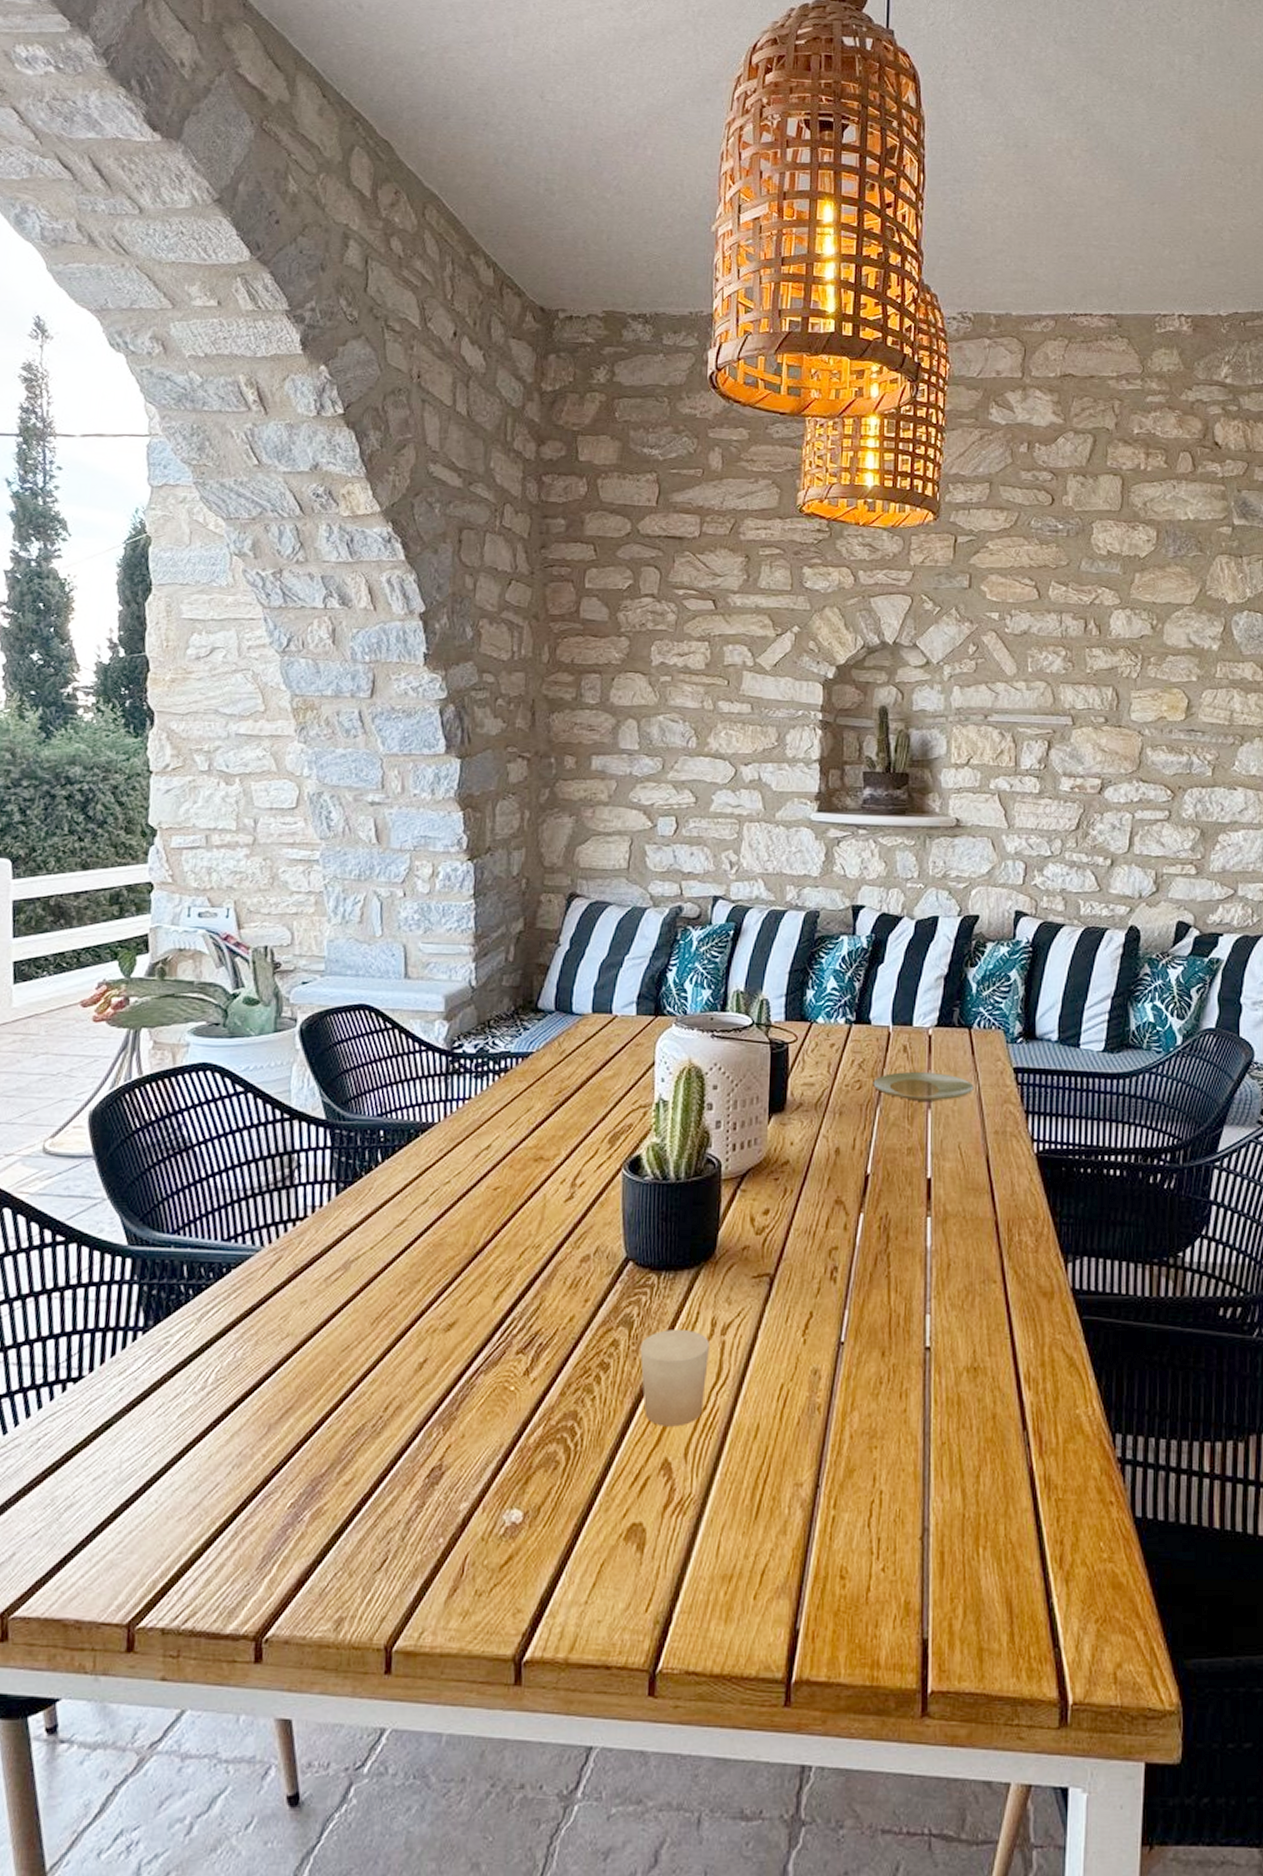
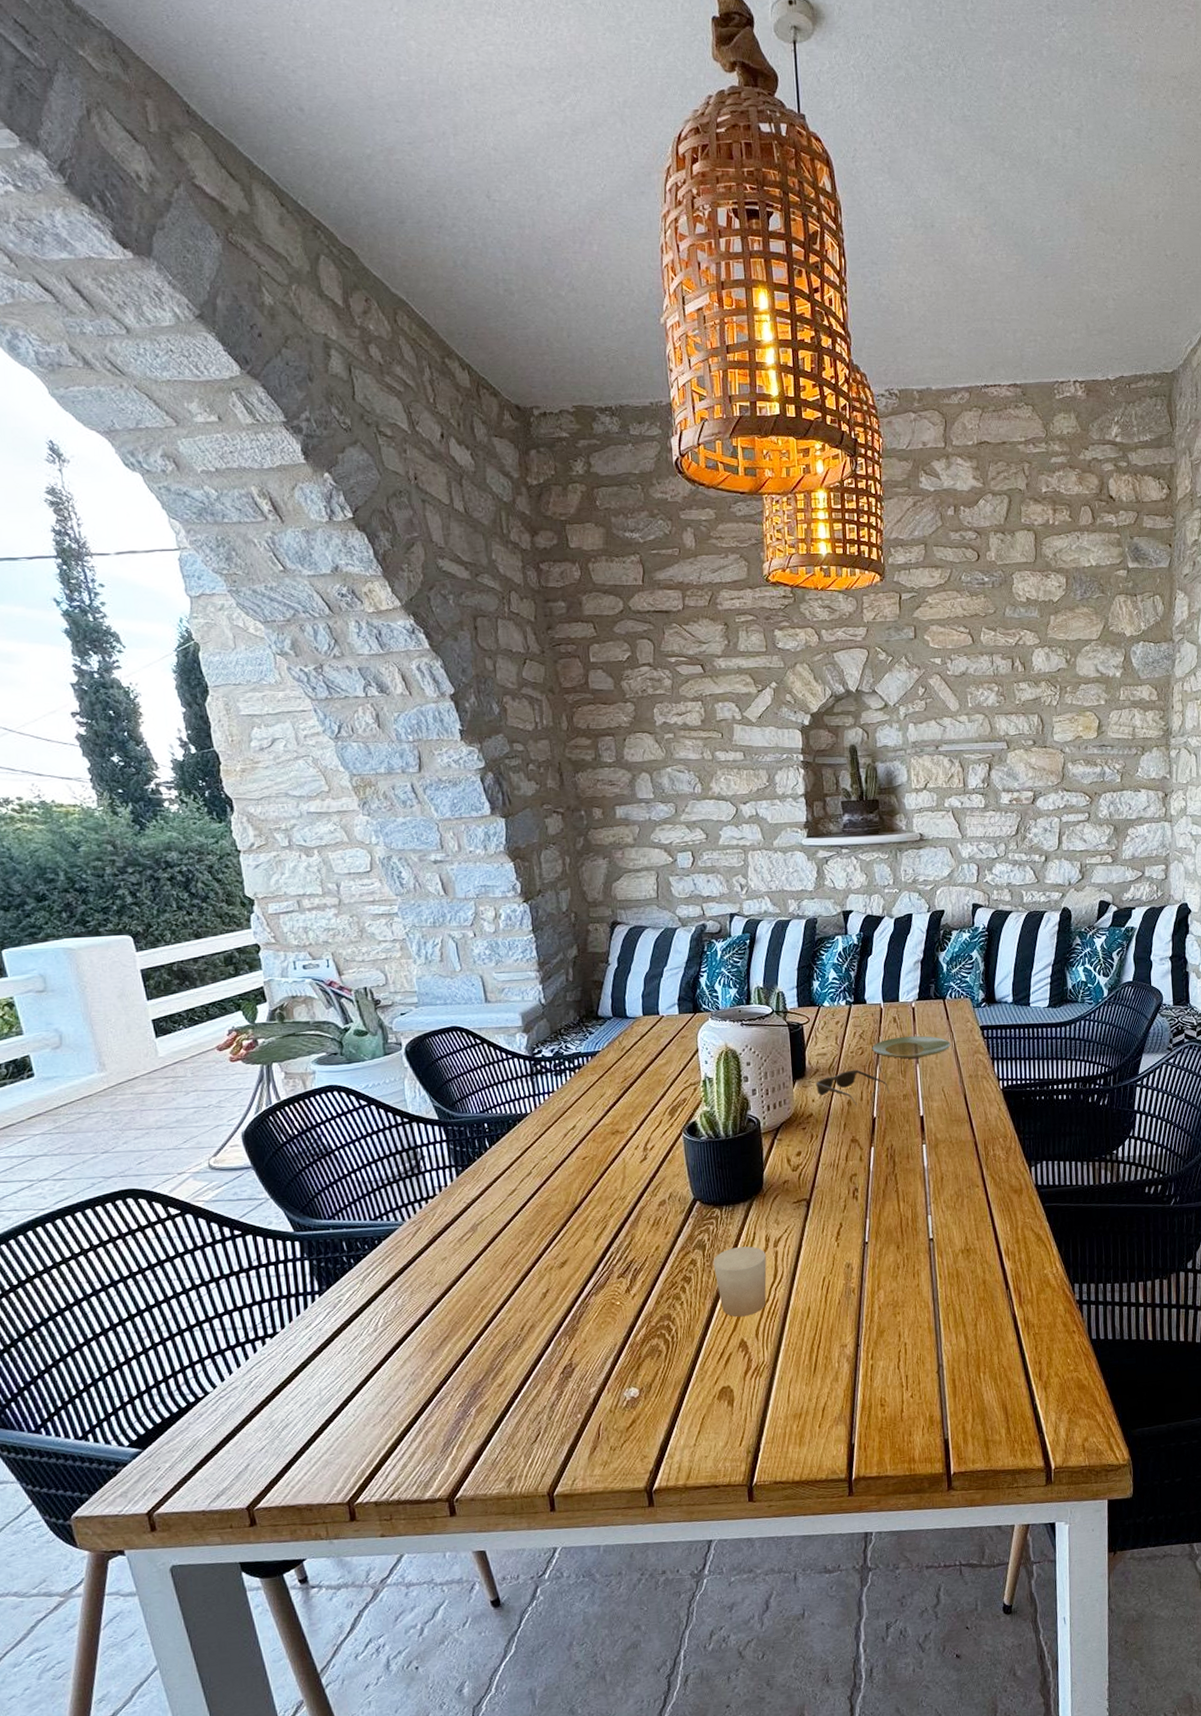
sunglasses: none [797,1108,891,1157] -> present [816,1069,890,1106]

